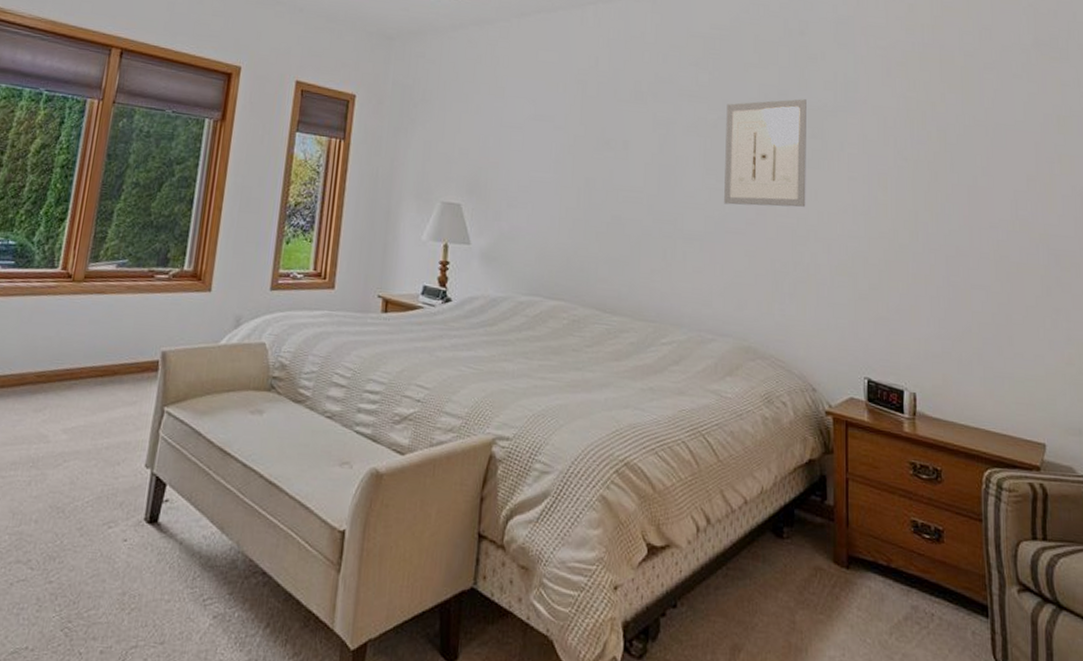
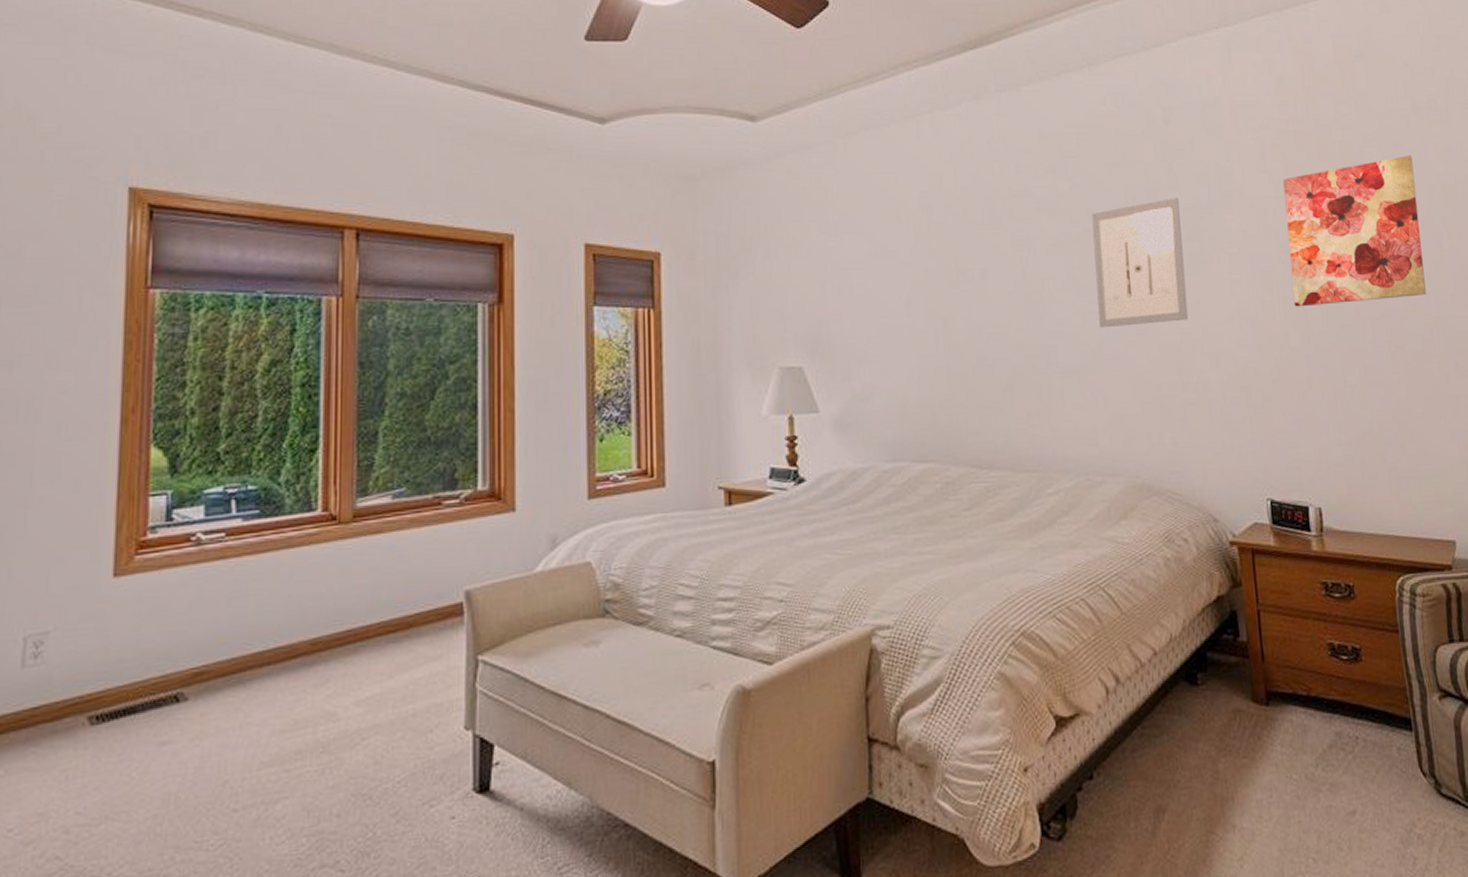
wall art: none [905,85,1034,213] -> present [1283,156,1426,307]

